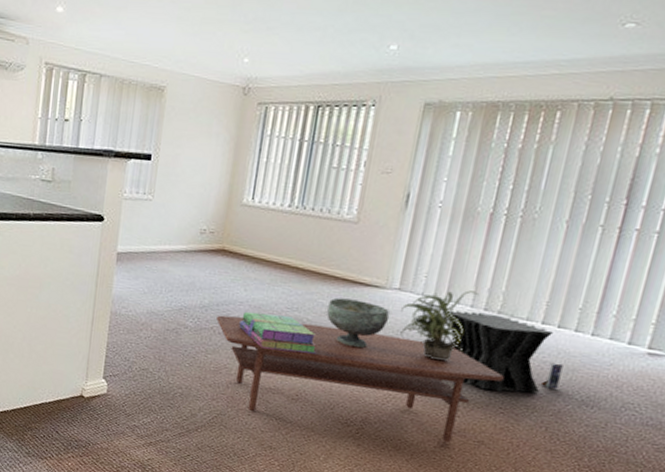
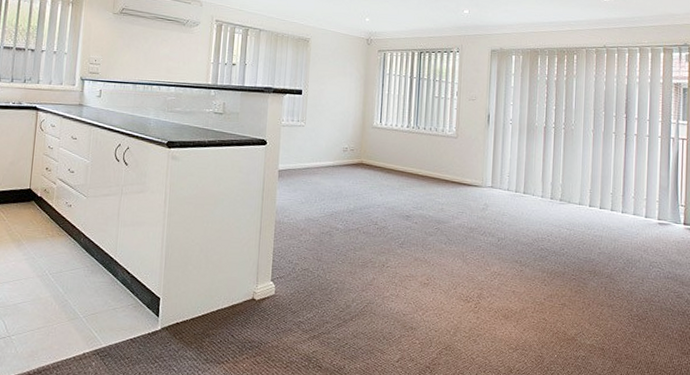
coffee table: present [216,315,504,443] -> none [361,217,571,308]
stack of books: present [239,311,318,354] -> none [378,212,439,244]
decorative bowl: present [326,297,390,348] -> none [443,196,488,235]
potted plant: present [400,290,480,361] -> none [495,185,546,241]
side table: present [446,310,564,395] -> none [526,201,608,263]

